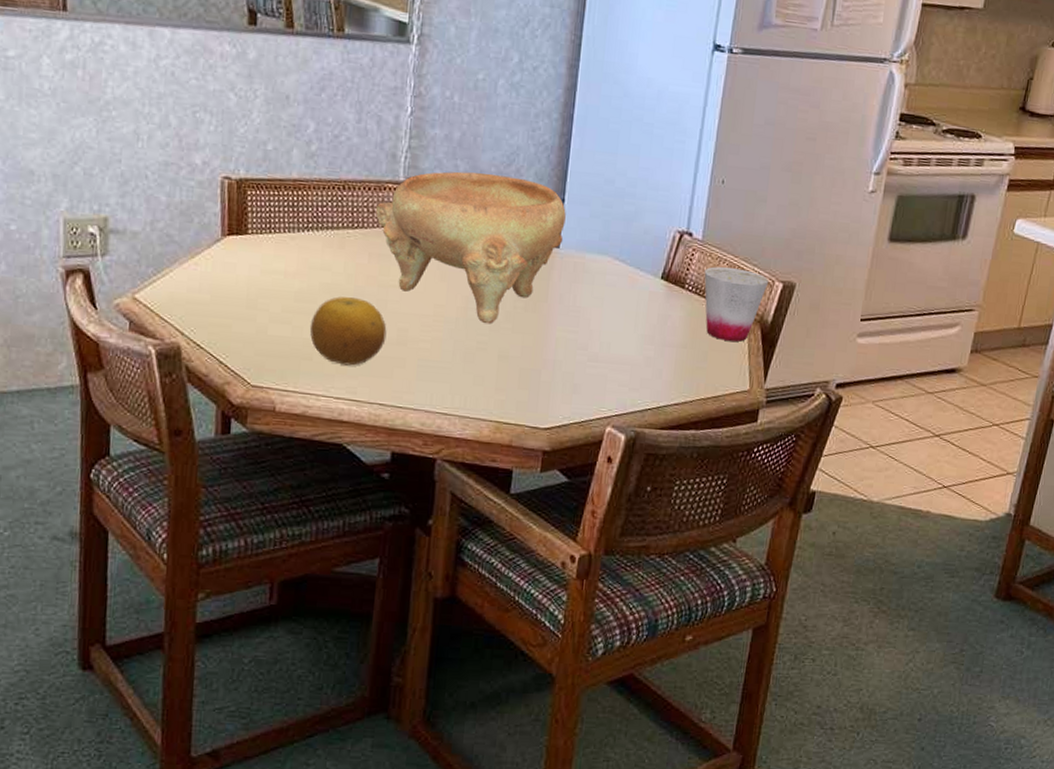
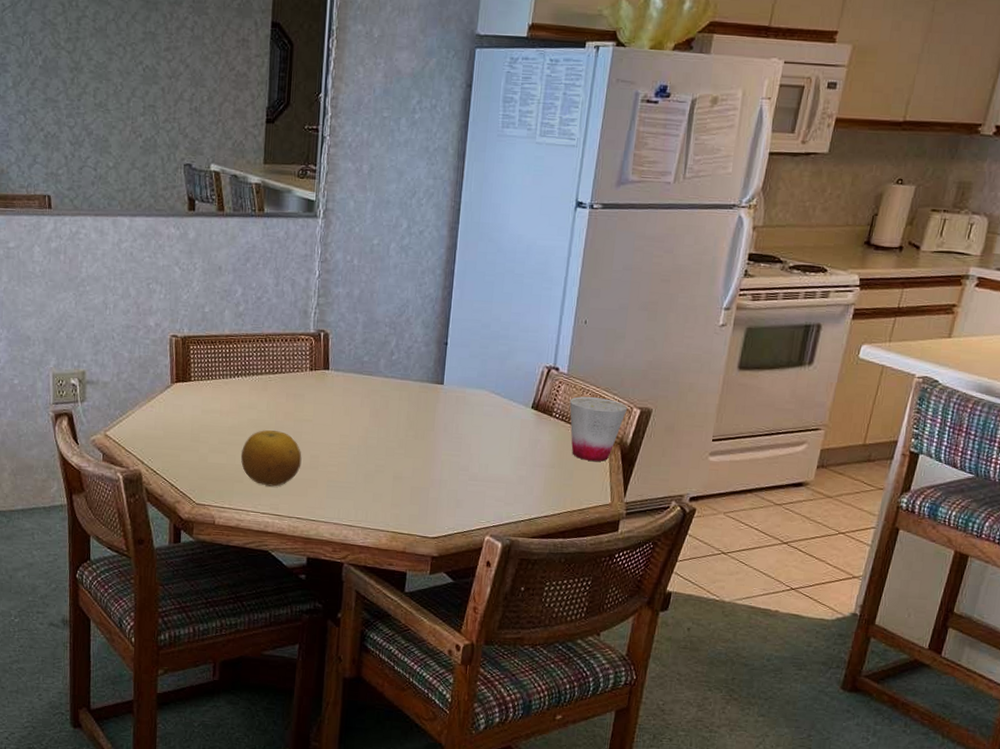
decorative bowl: present [376,171,566,325] -> none [292,323,449,451]

